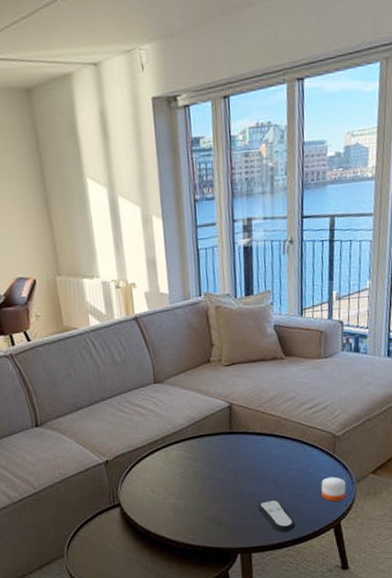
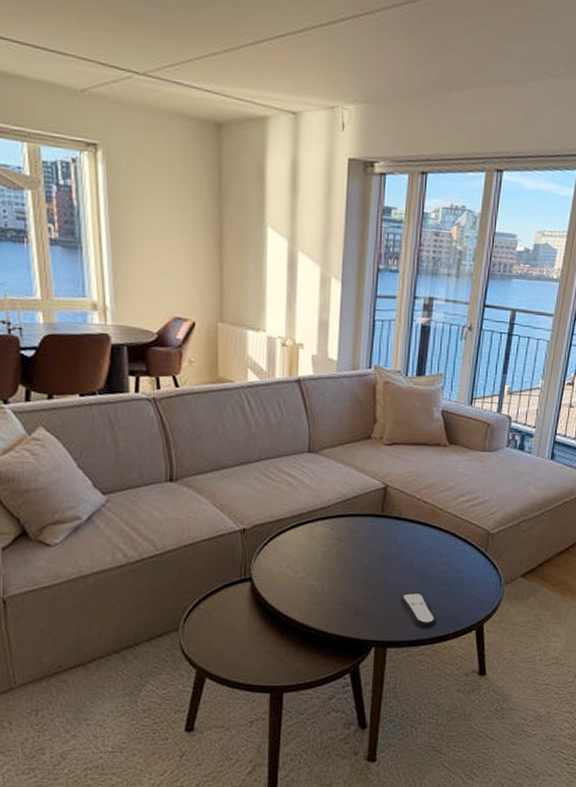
candle: present [321,476,346,502] -> none [468,575,494,602]

